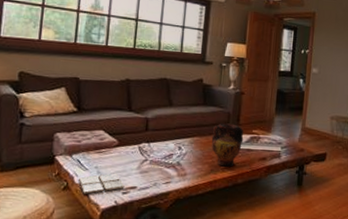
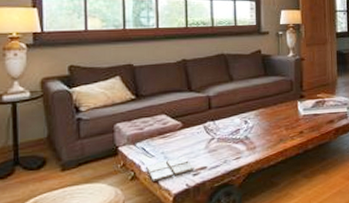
vase: present [211,123,244,167] -> none [276,91,309,135]

